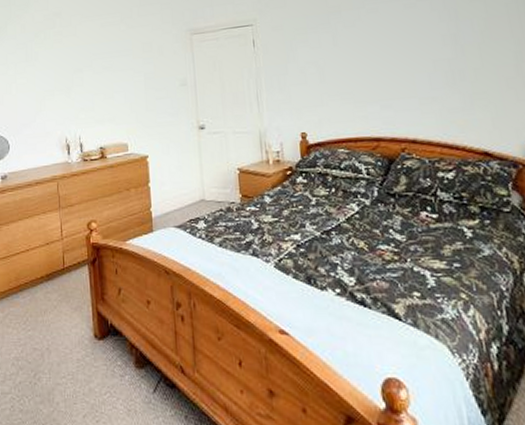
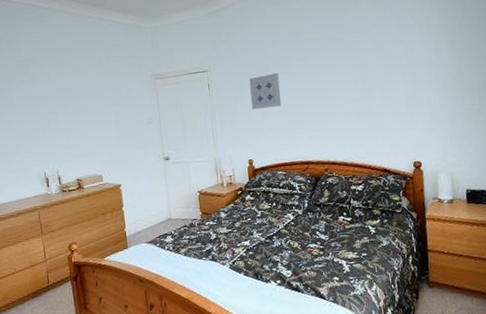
wall art: none [303,26,344,72] -> present [249,72,281,110]

